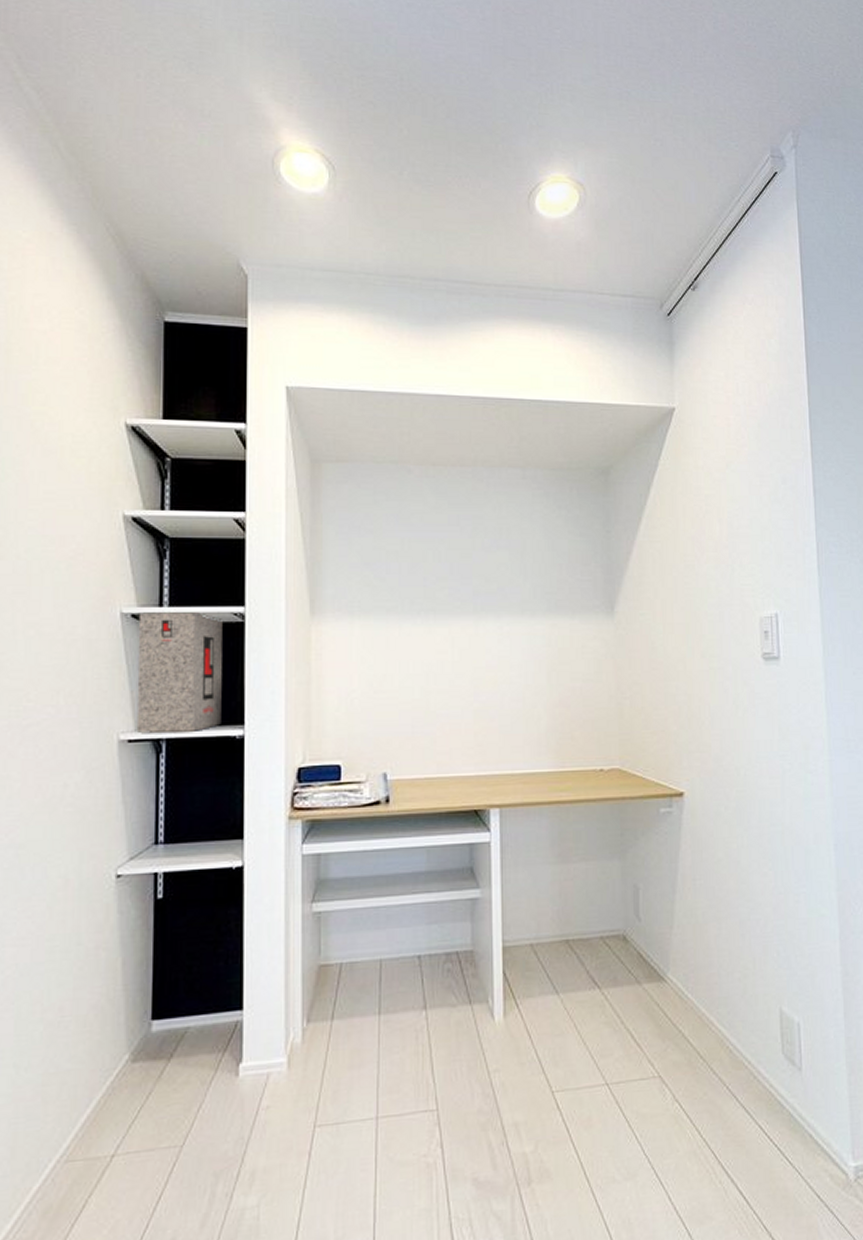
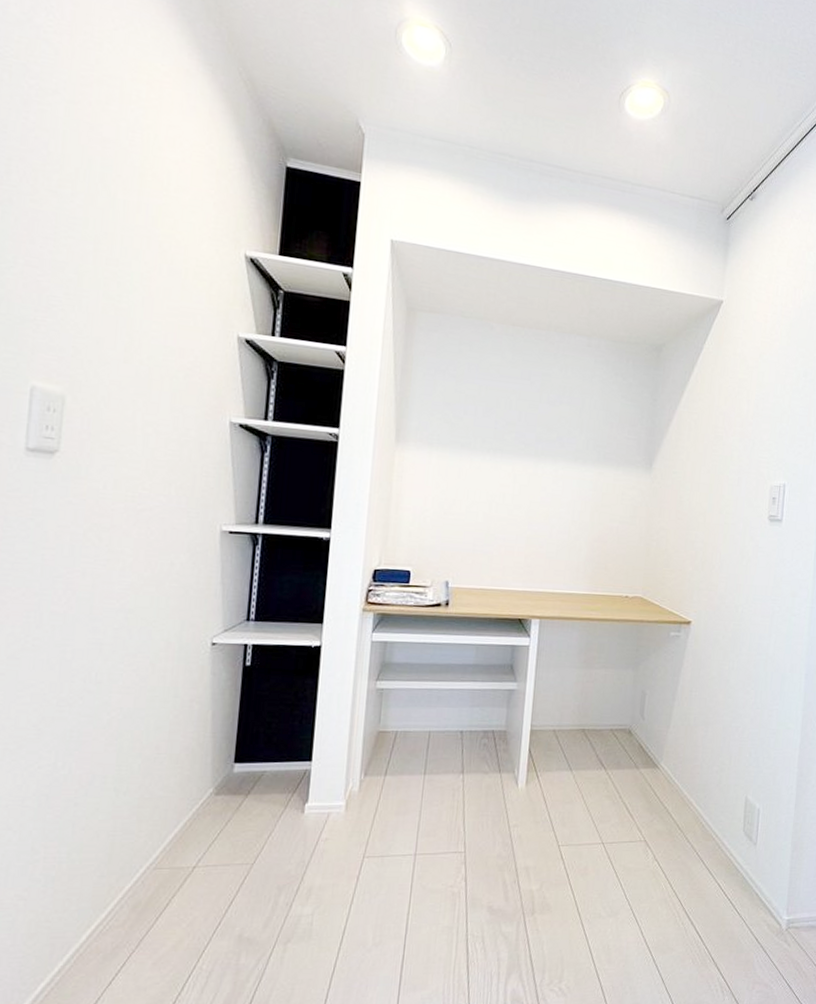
decorative box: present [136,612,222,733] -> none [237,423,319,530]

